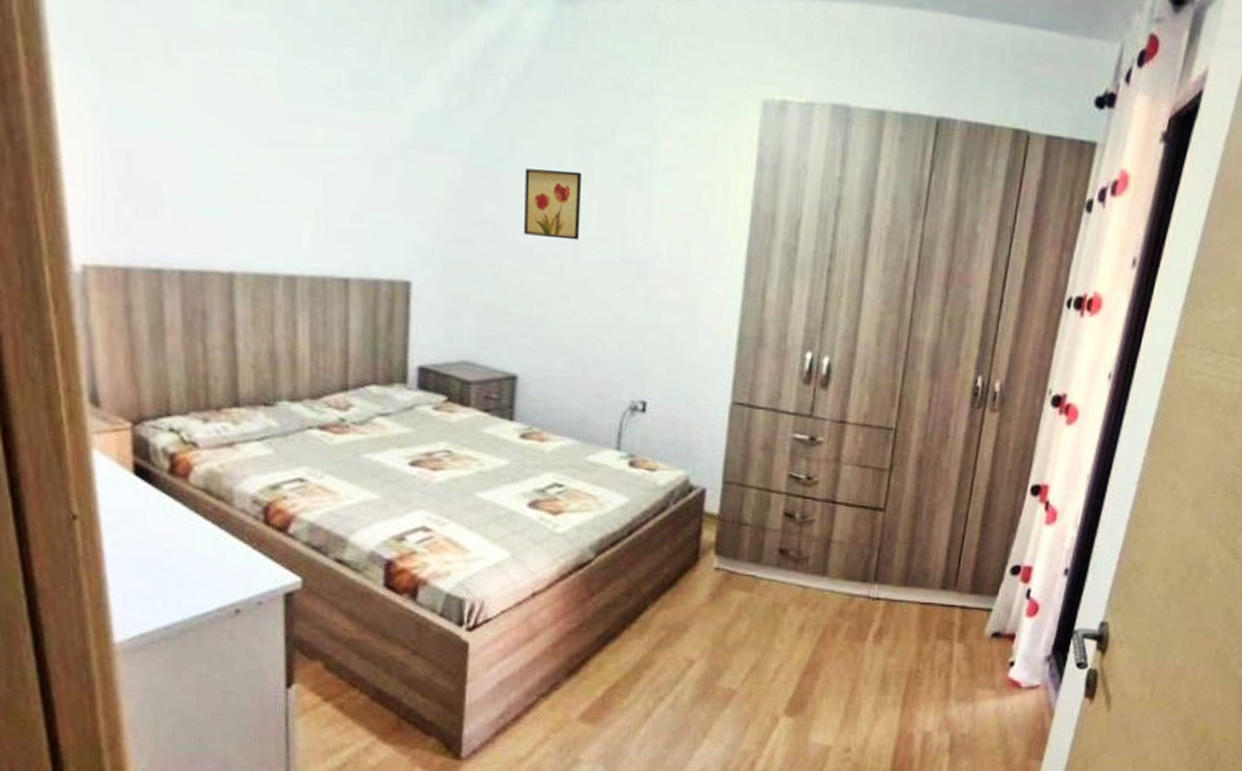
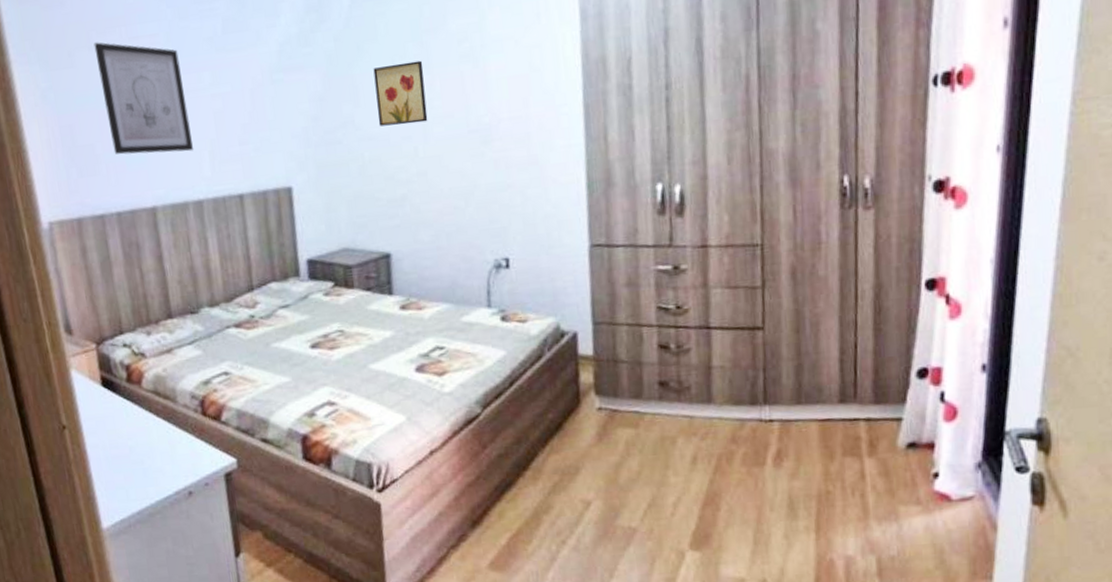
wall art: none [173,57,292,216] -> present [94,42,193,155]

